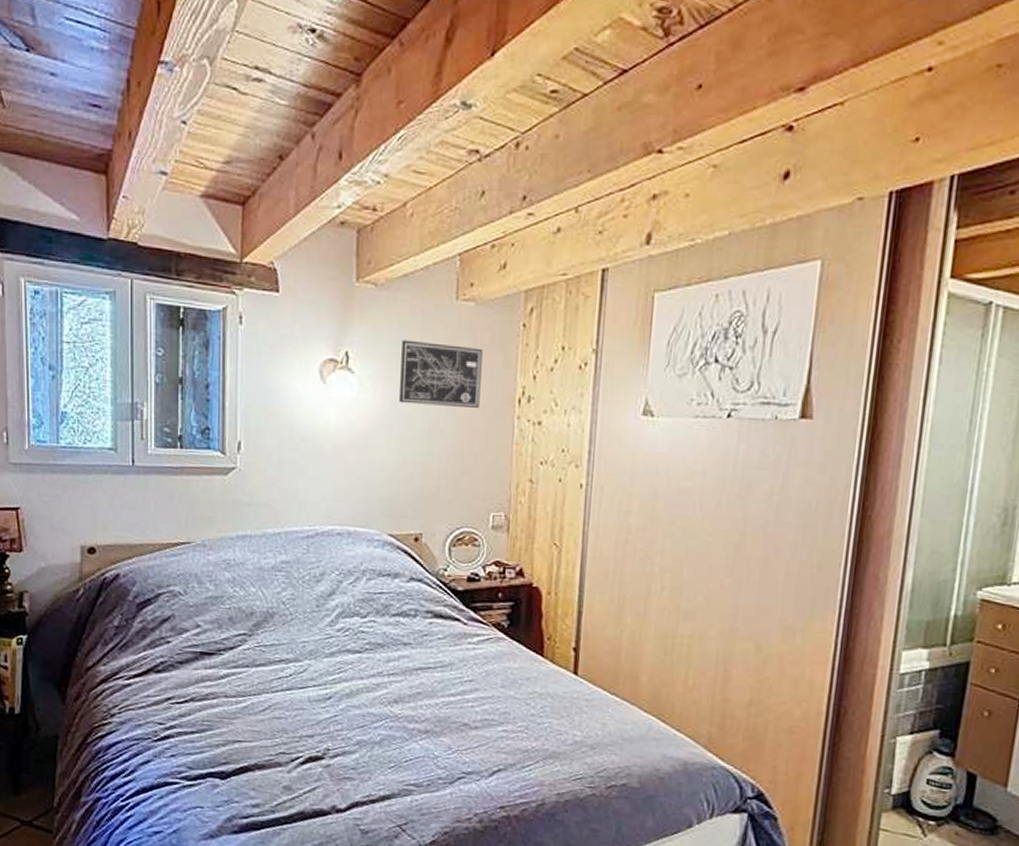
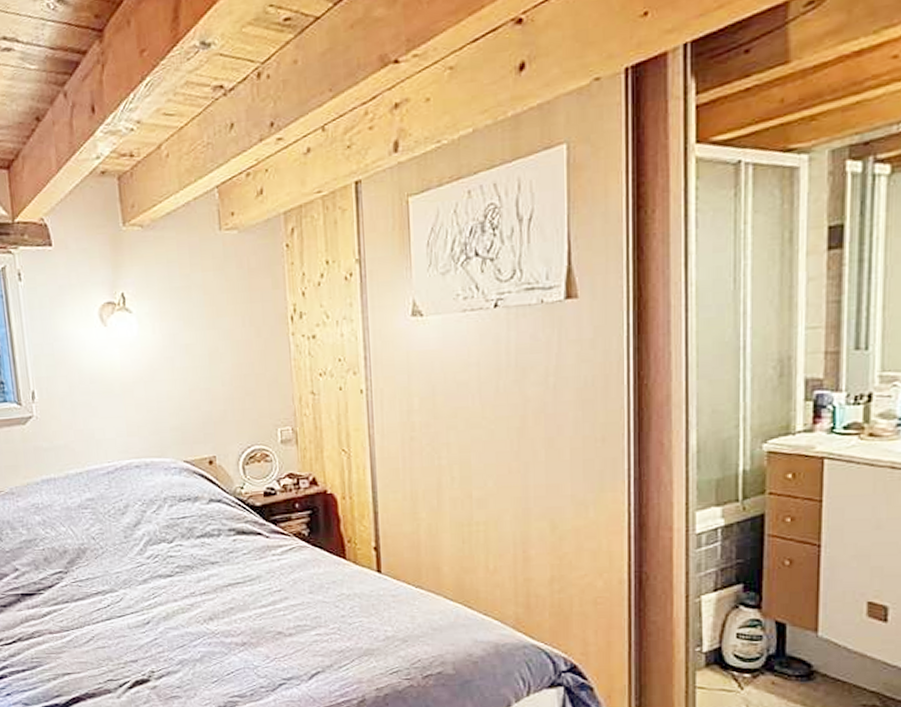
wall art: present [398,340,483,408] -> none [173,273,255,335]

